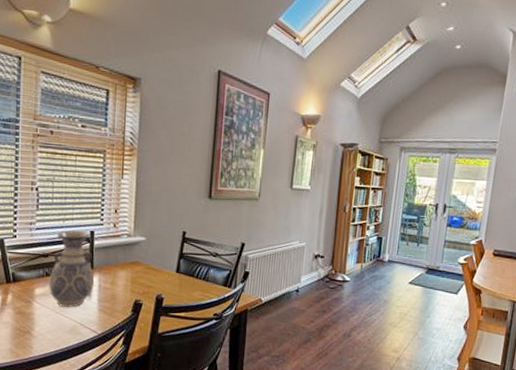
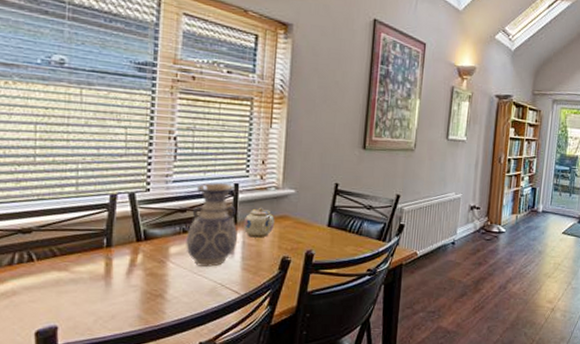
teapot: none [99,253,128,282] -> present [243,207,275,238]

